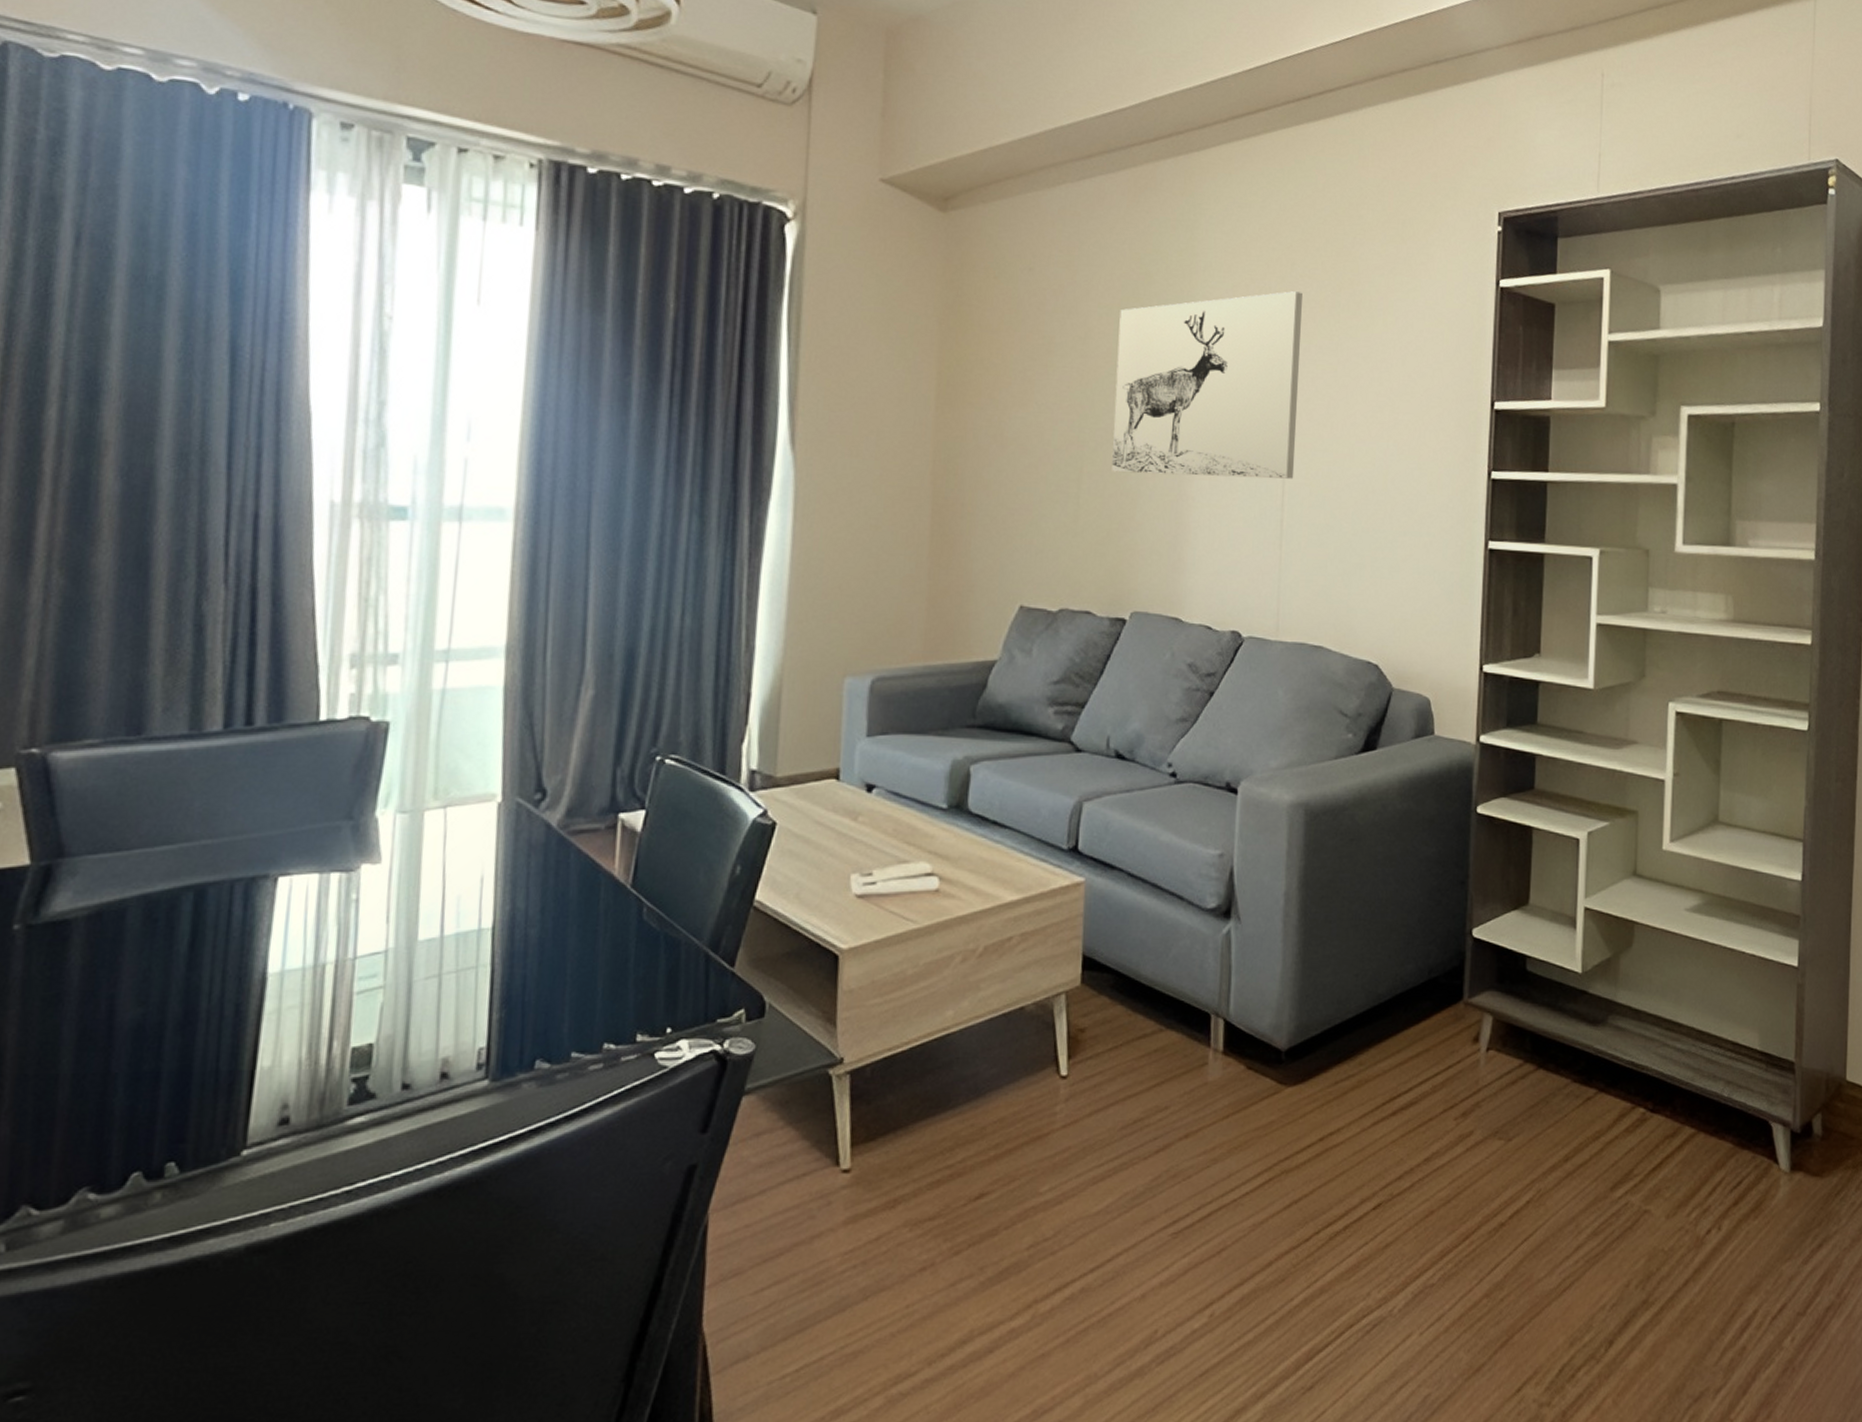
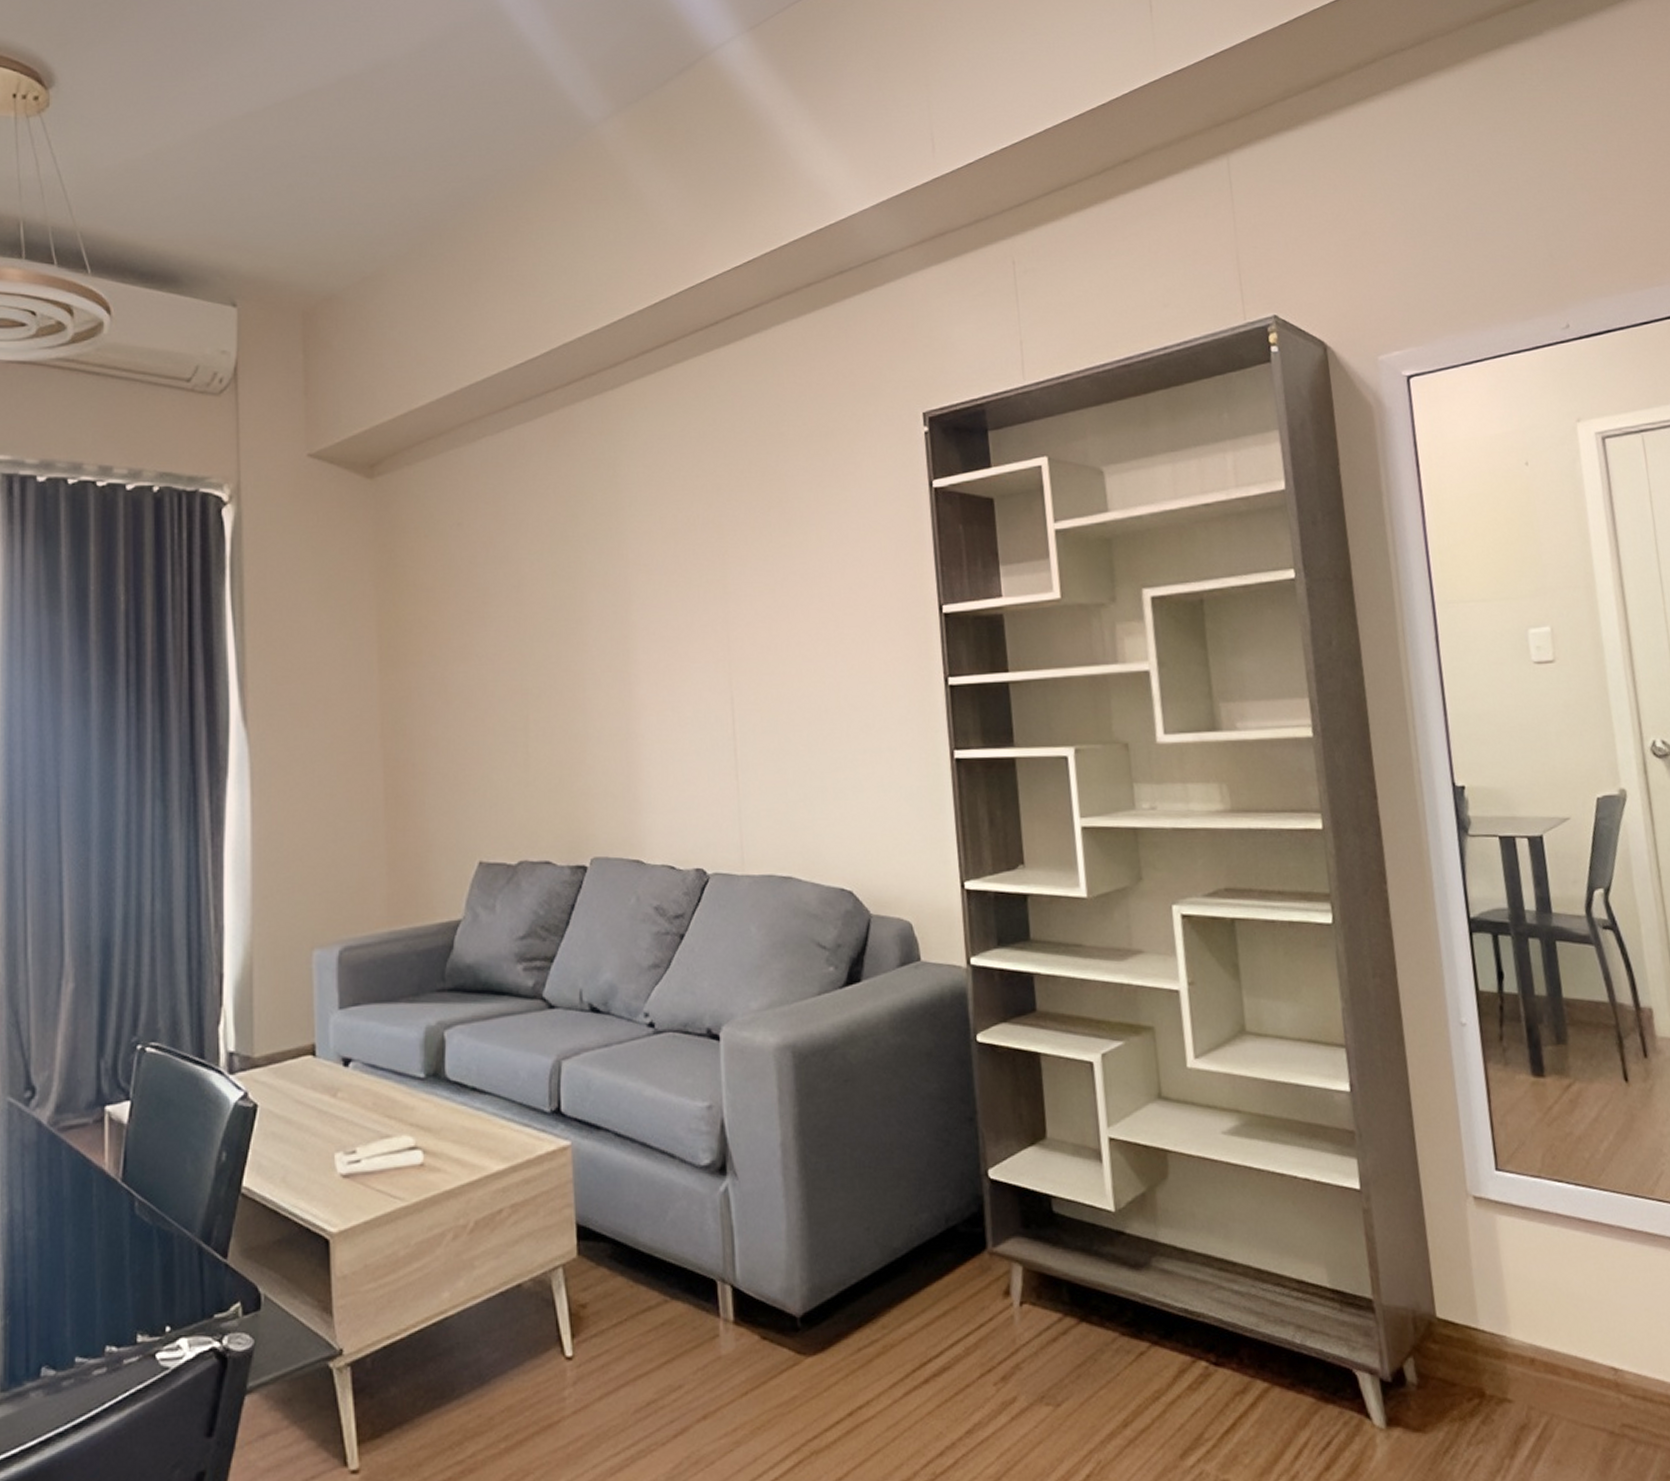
wall art: present [1112,291,1303,479] -> none [551,516,743,717]

